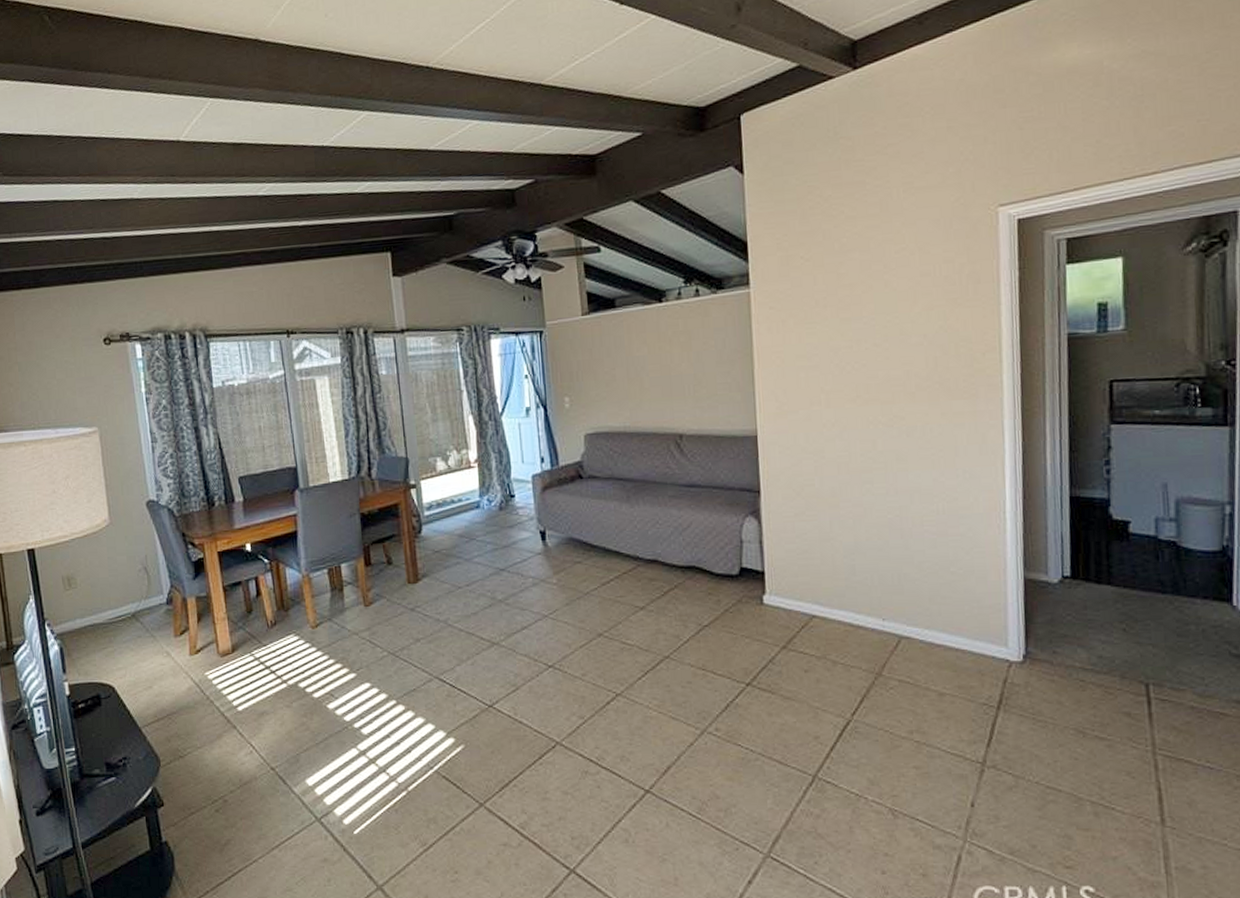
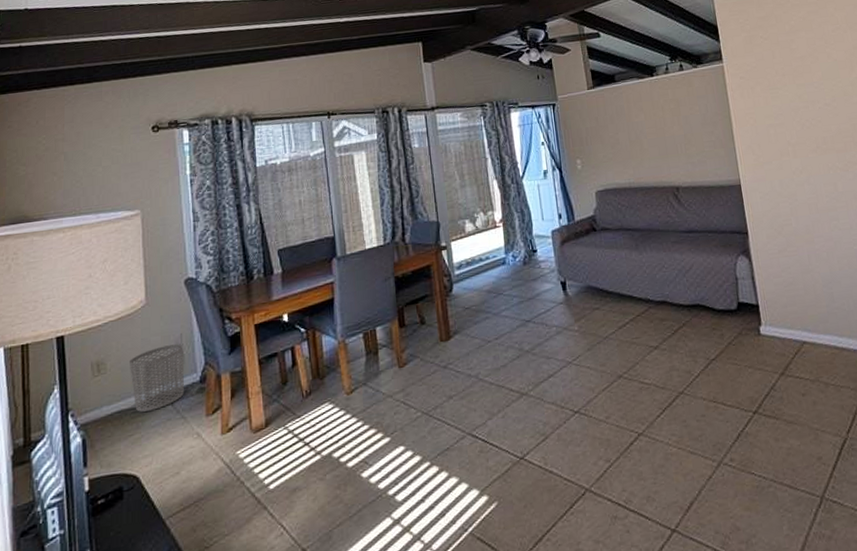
waste bin: none [98,565,152,627] -> present [130,344,184,412]

